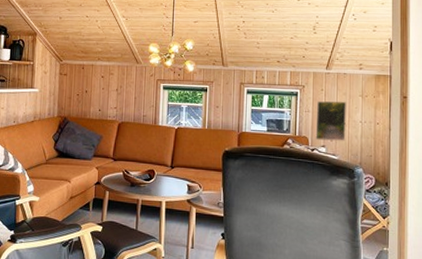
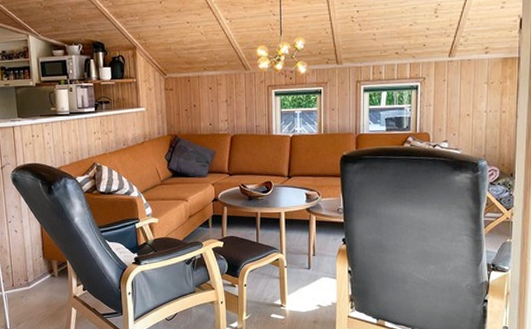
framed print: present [315,101,347,141] -> none [437,90,471,135]

